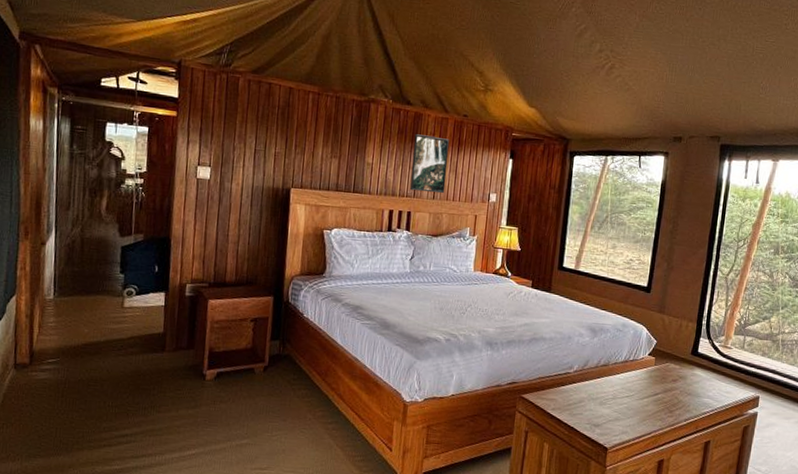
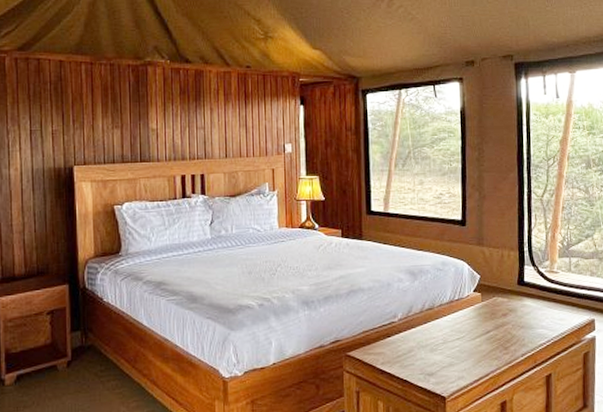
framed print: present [410,134,450,194] -> none [198,92,237,152]

